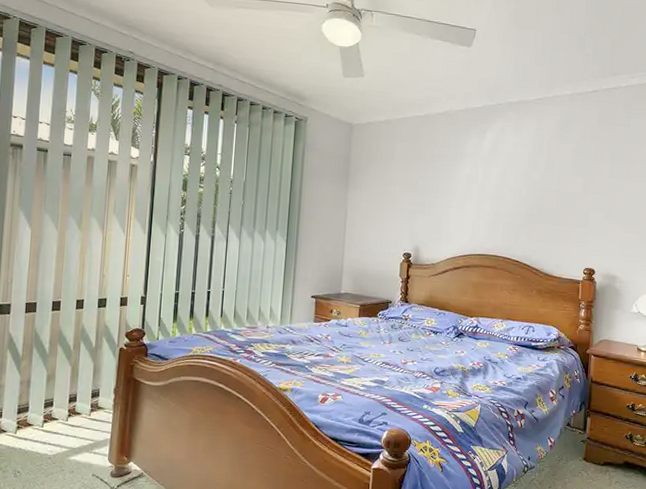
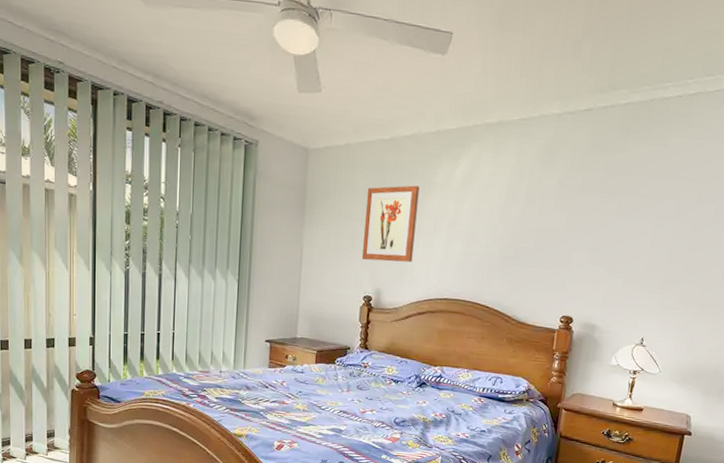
wall art: none [401,155,452,222] -> present [361,185,420,263]

